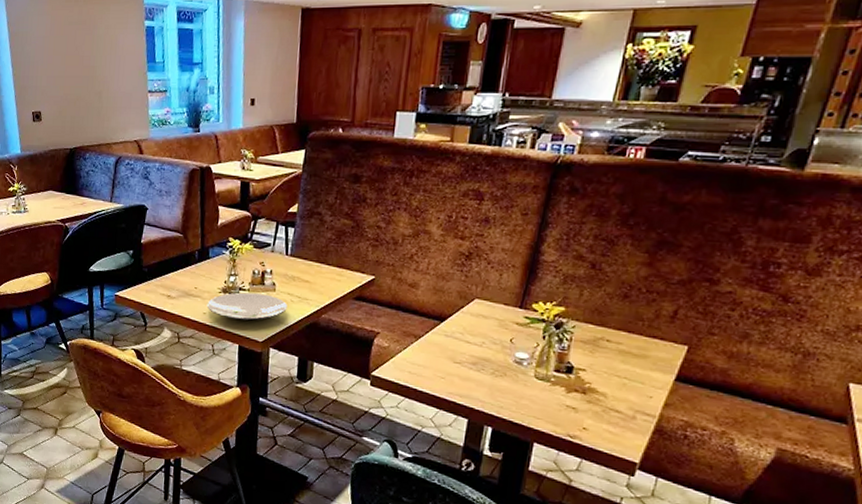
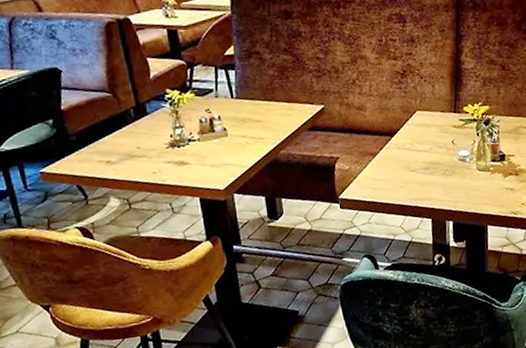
plate: present [206,292,287,321] -> none [154,141,244,173]

